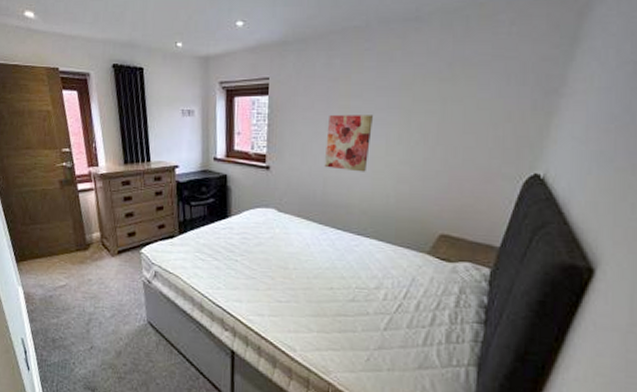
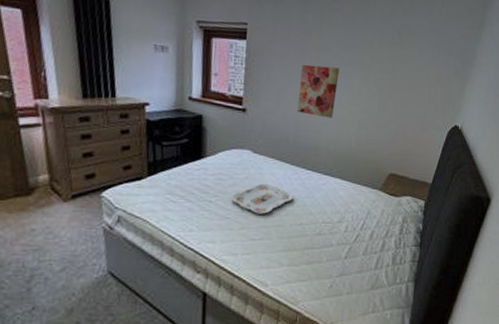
serving tray: none [256,243,323,276] -> present [231,183,294,214]

